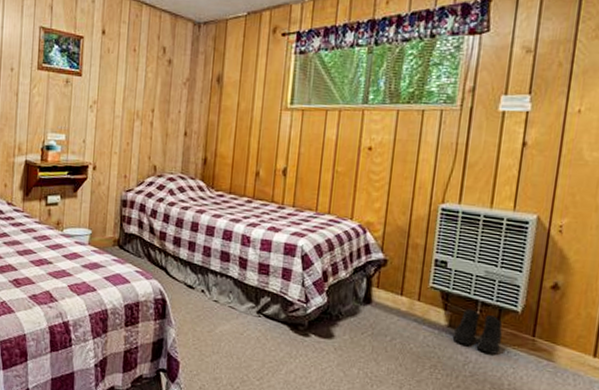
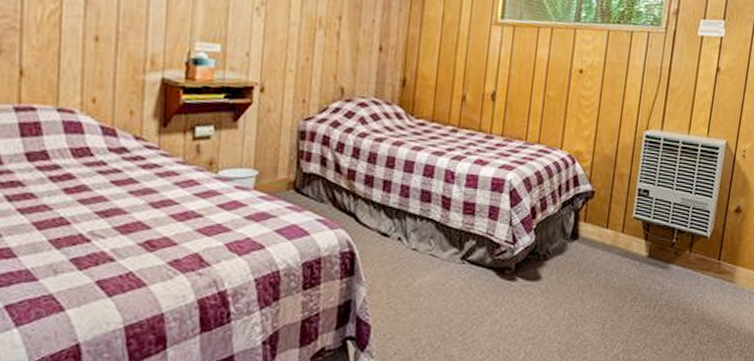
boots: present [452,309,503,354] -> none [651,237,695,281]

